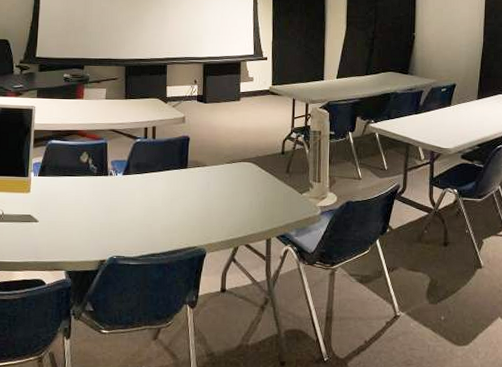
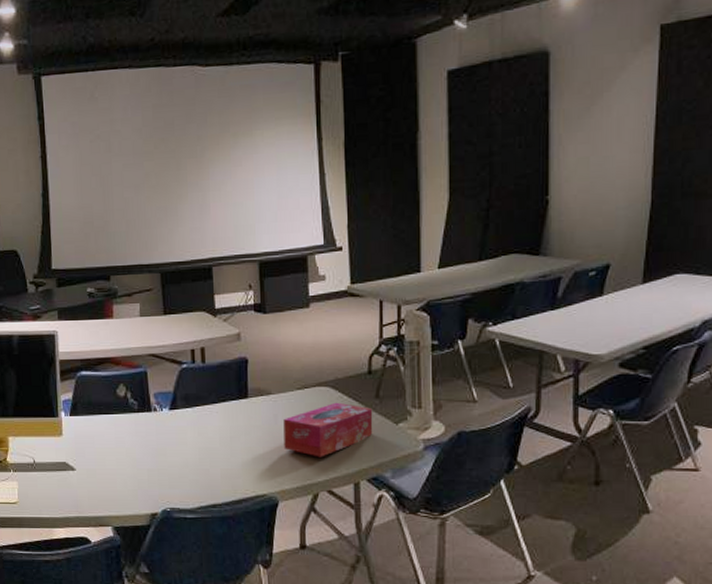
tissue box: none [213,175,284,218] -> present [283,402,373,457]

